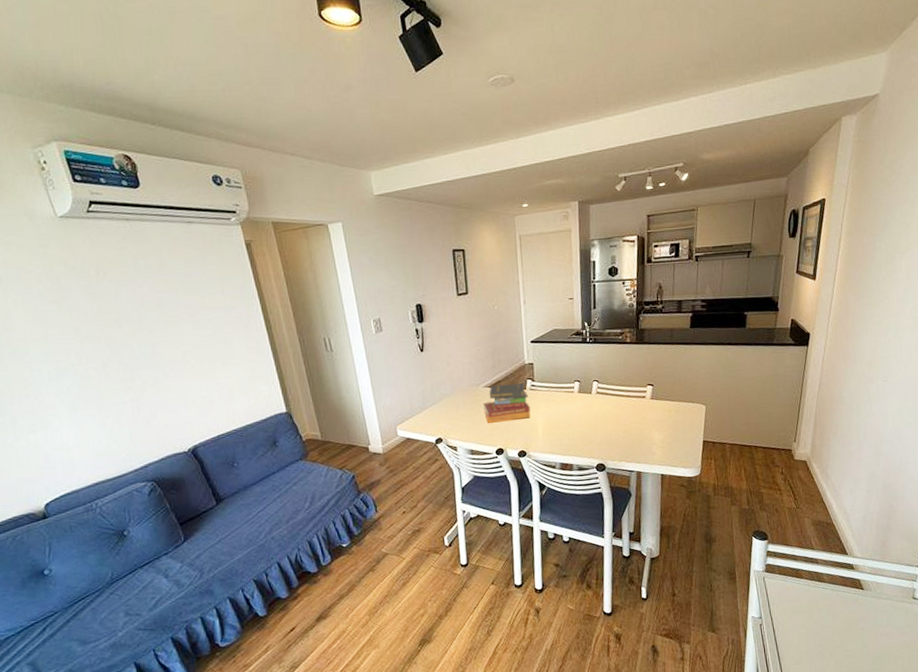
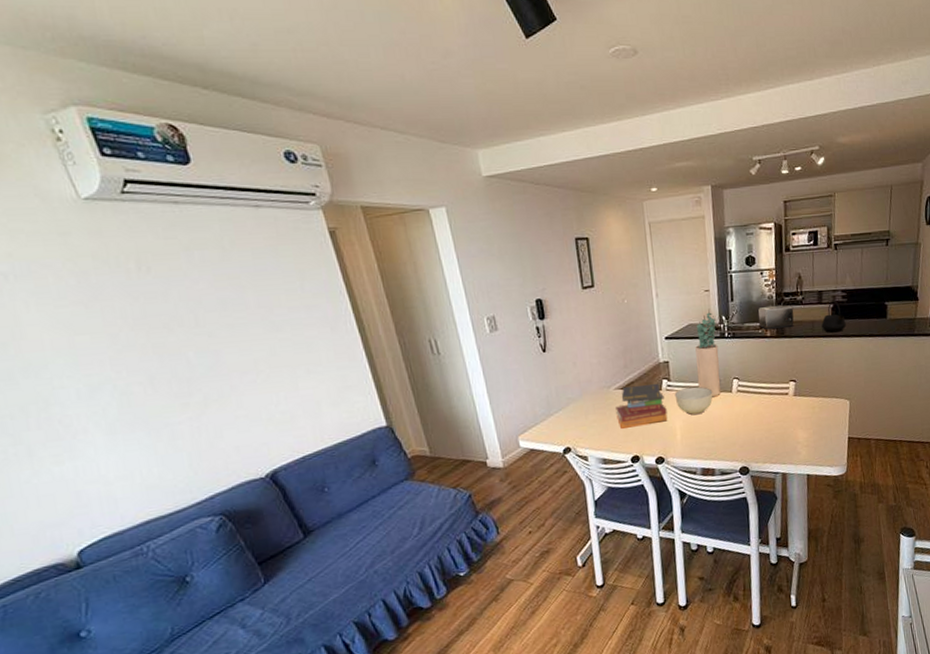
bowl: none [537,387,574,414] -> present [674,386,713,415]
vase: none [558,315,581,398] -> present [695,308,721,398]
toaster: none [619,312,654,337] -> present [758,304,794,330]
kettle: none [680,310,705,340] -> present [821,301,846,333]

